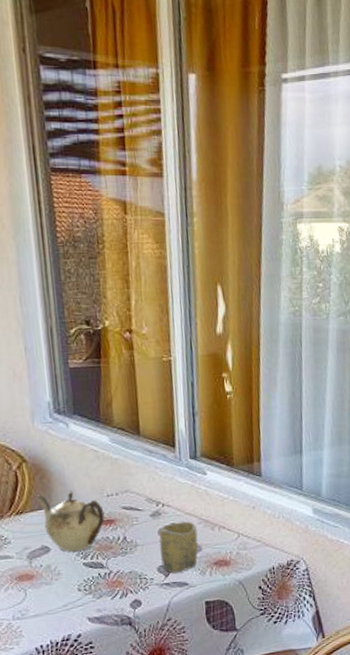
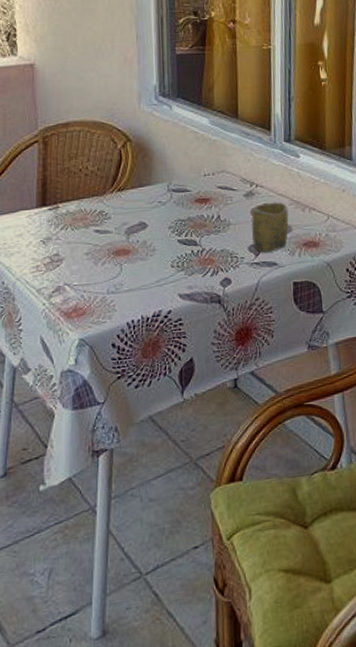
teapot: present [35,491,105,552] -> none [136,170,201,229]

